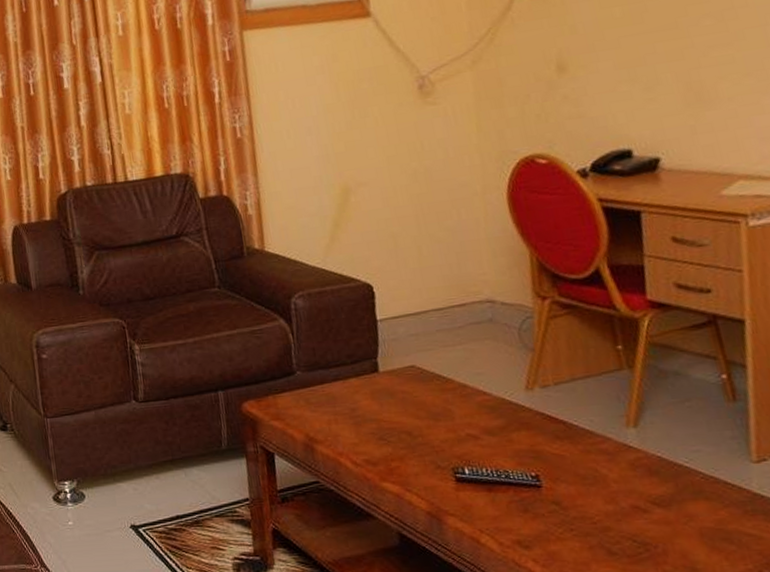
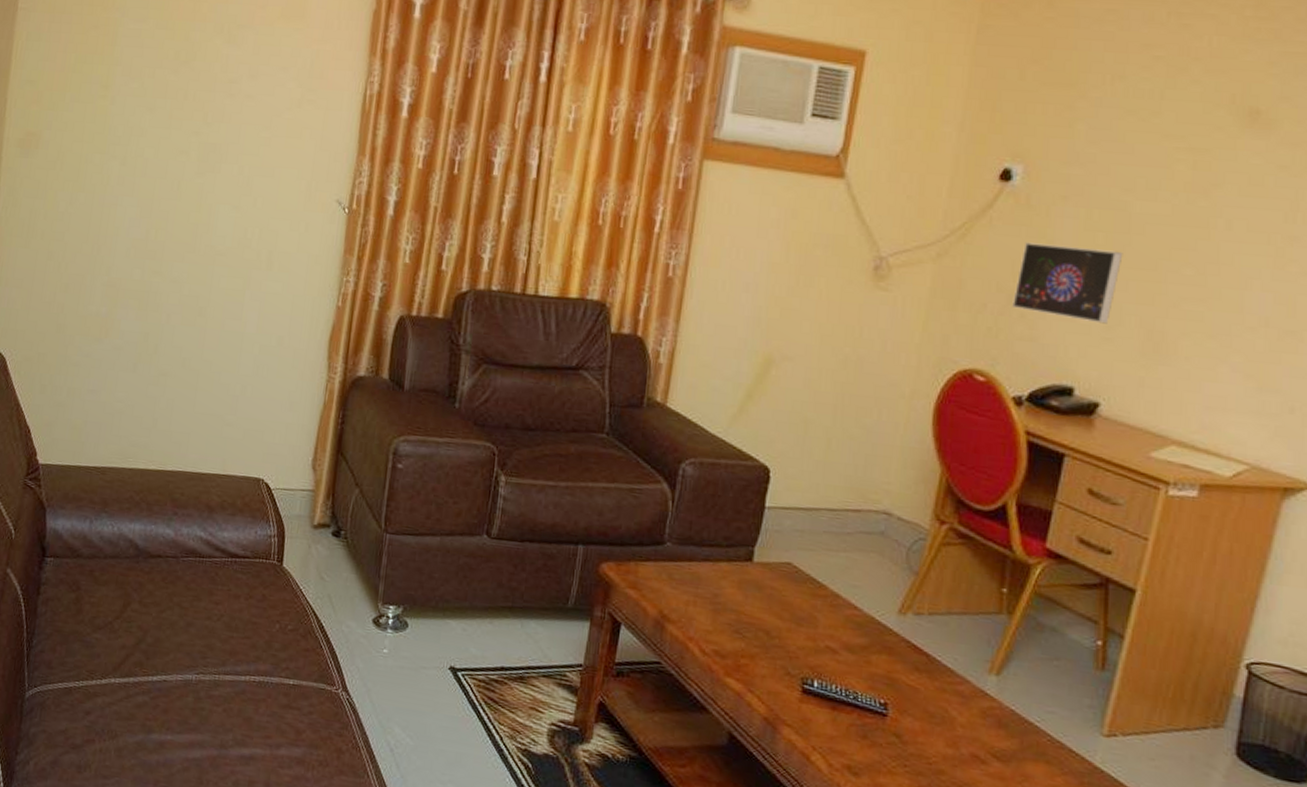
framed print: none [549,19,647,92] -> present [1012,242,1123,324]

